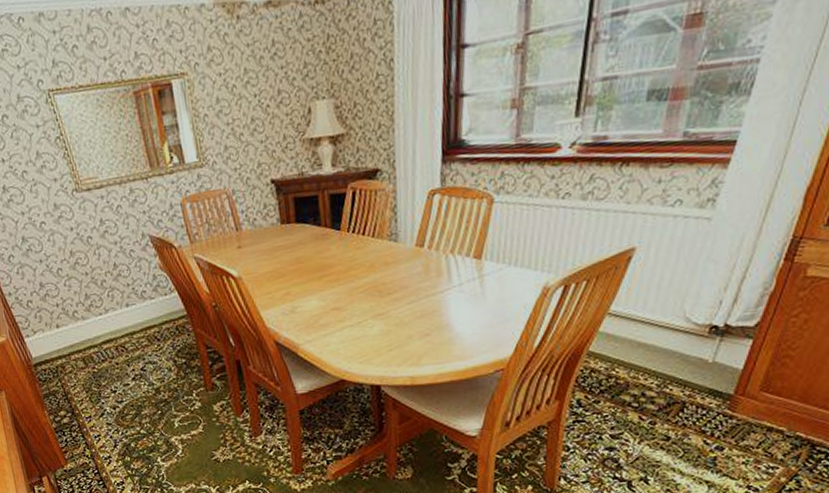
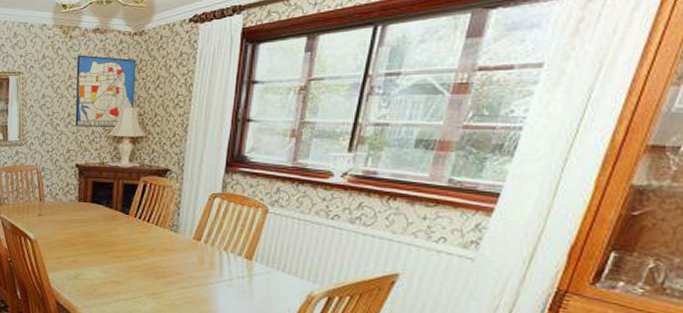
wall art: none [250,36,329,134] -> present [75,55,137,127]

